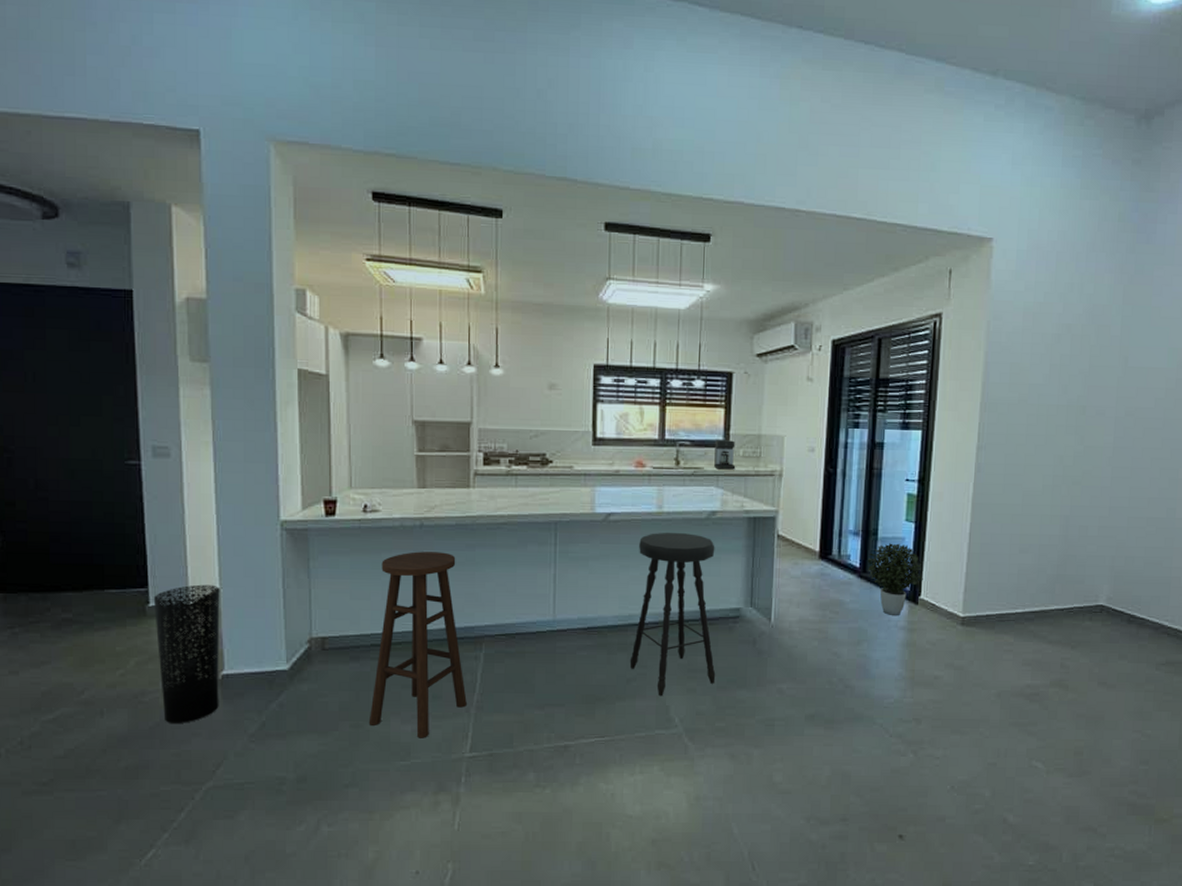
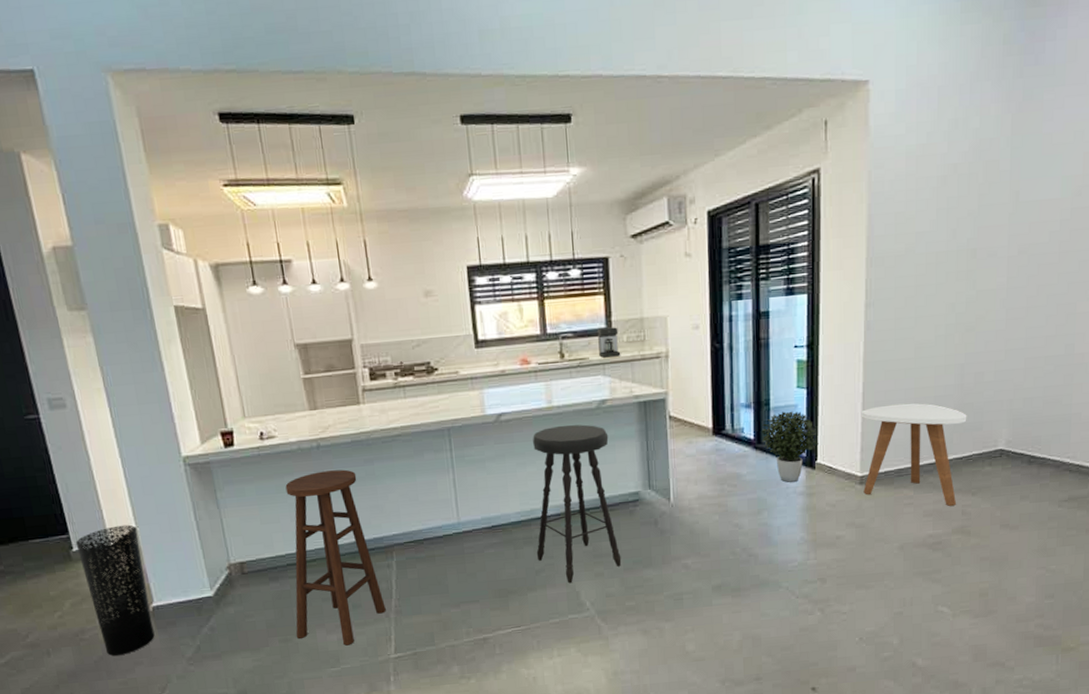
side table: none [964,548,1070,657] -> present [861,403,967,506]

